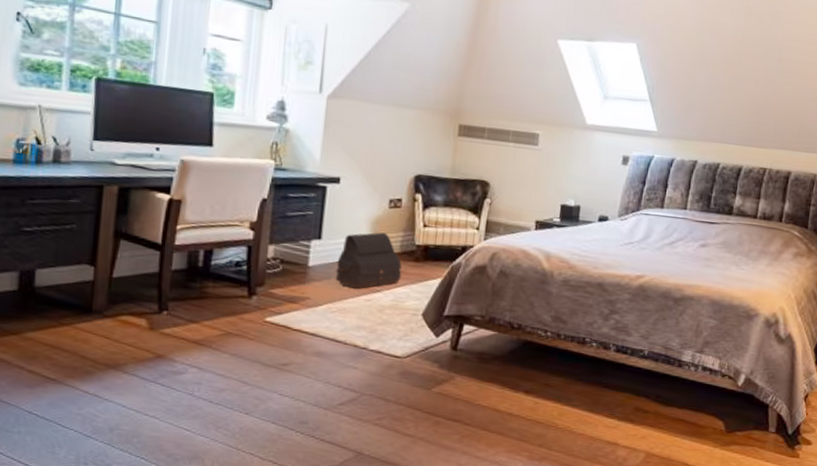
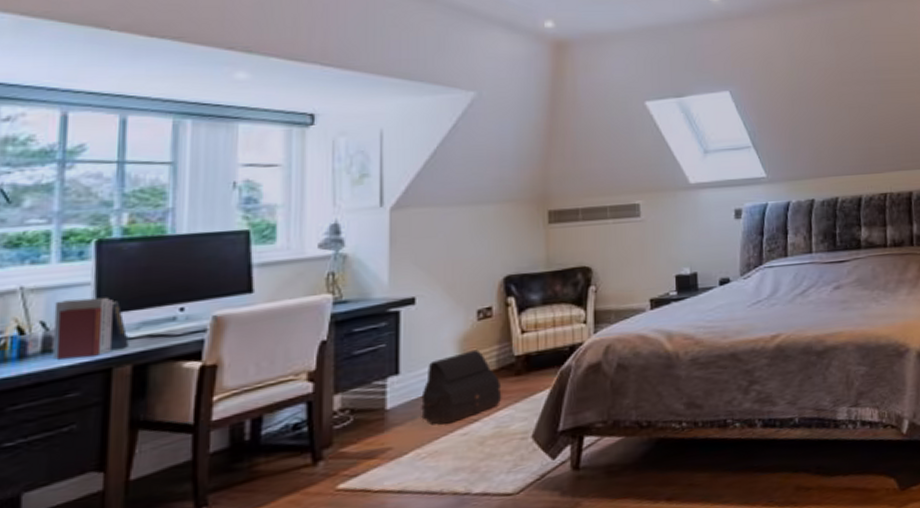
books: none [60,122,117,174] -> present [52,297,129,360]

